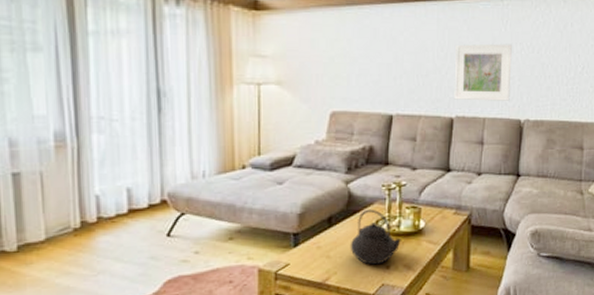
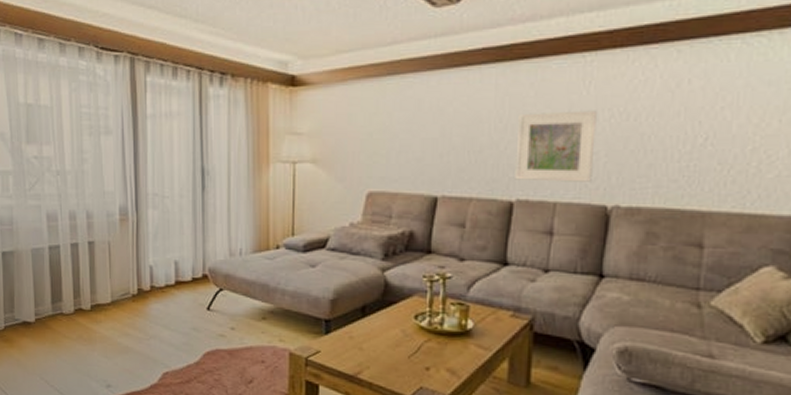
teapot: present [350,209,401,265] -> none [384,301,444,365]

